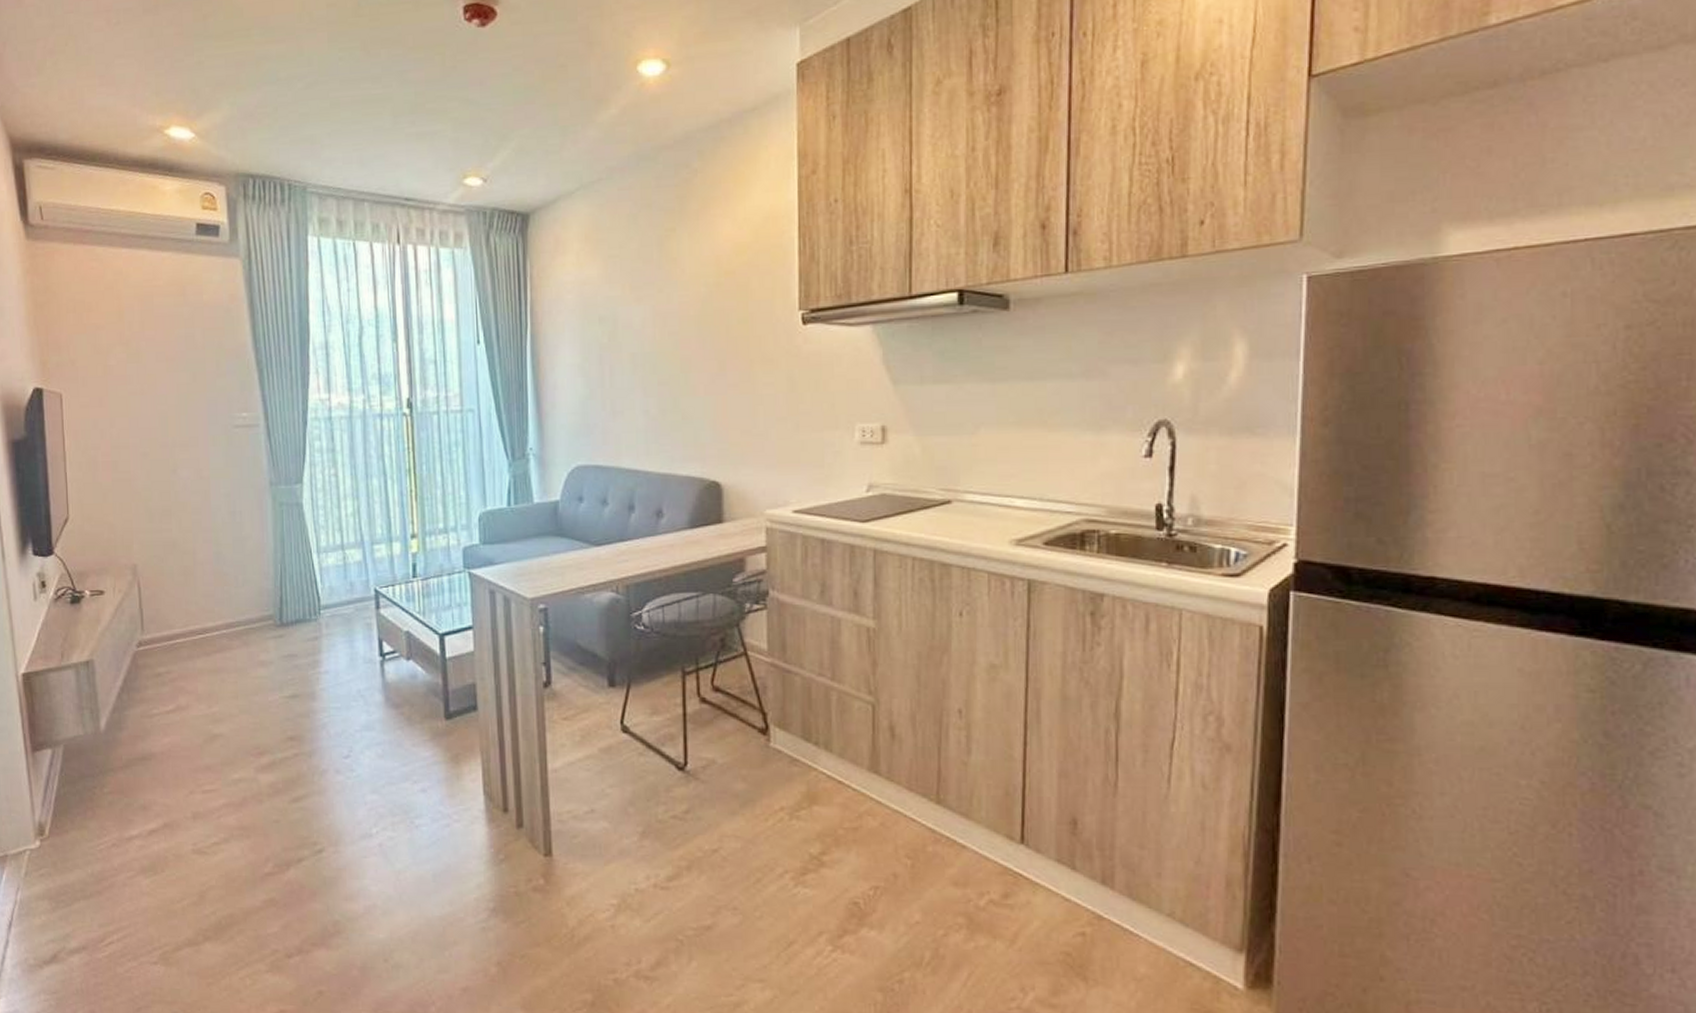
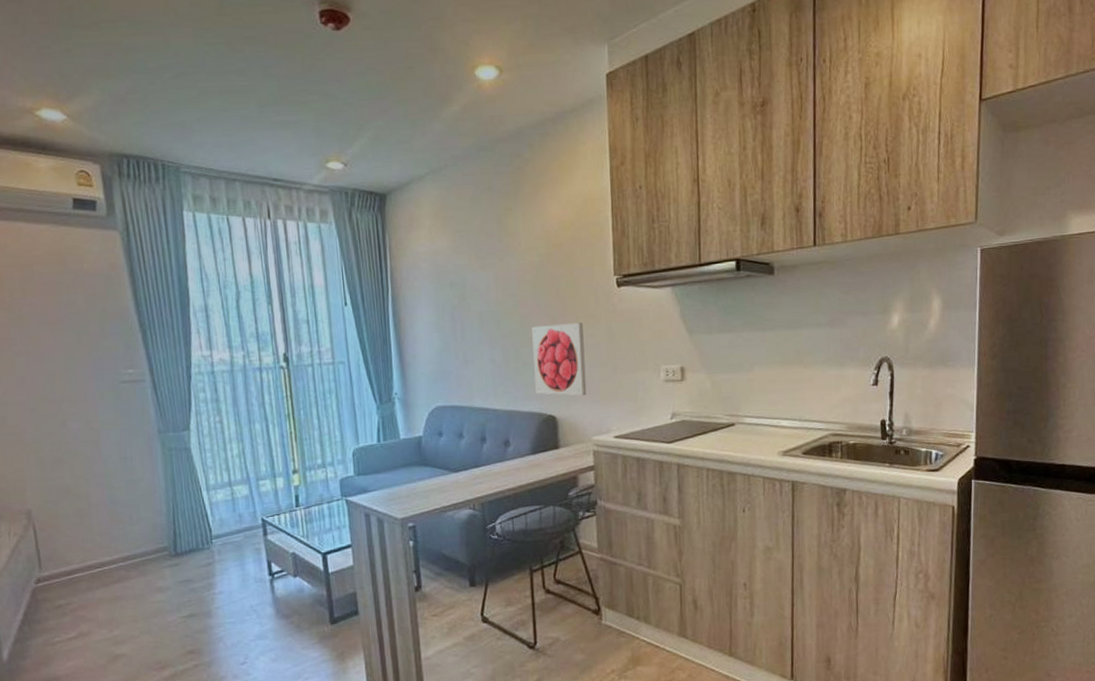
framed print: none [693,368,760,459] -> present [531,322,587,396]

